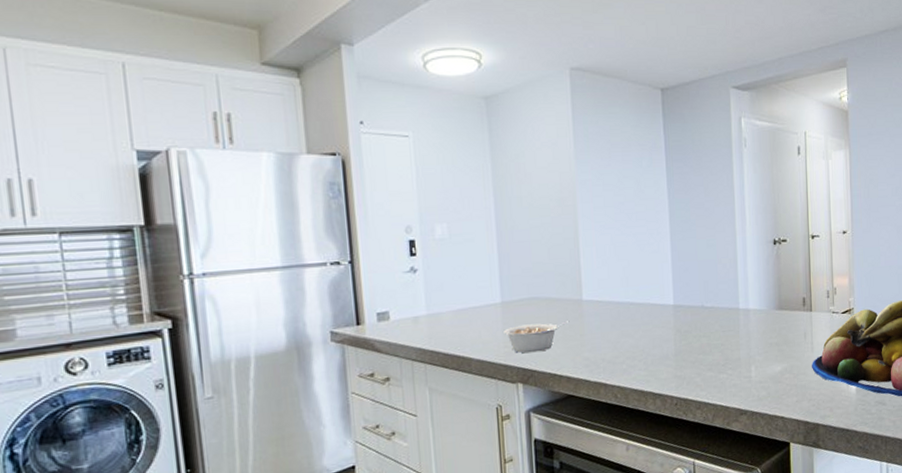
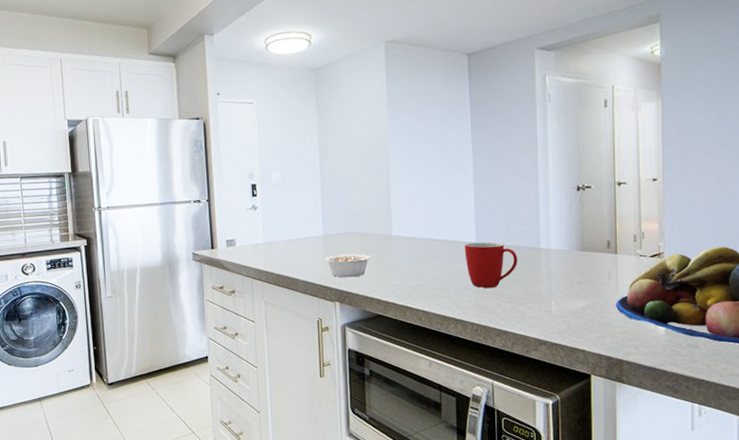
mug: none [662,303,718,356] -> present [464,242,518,288]

